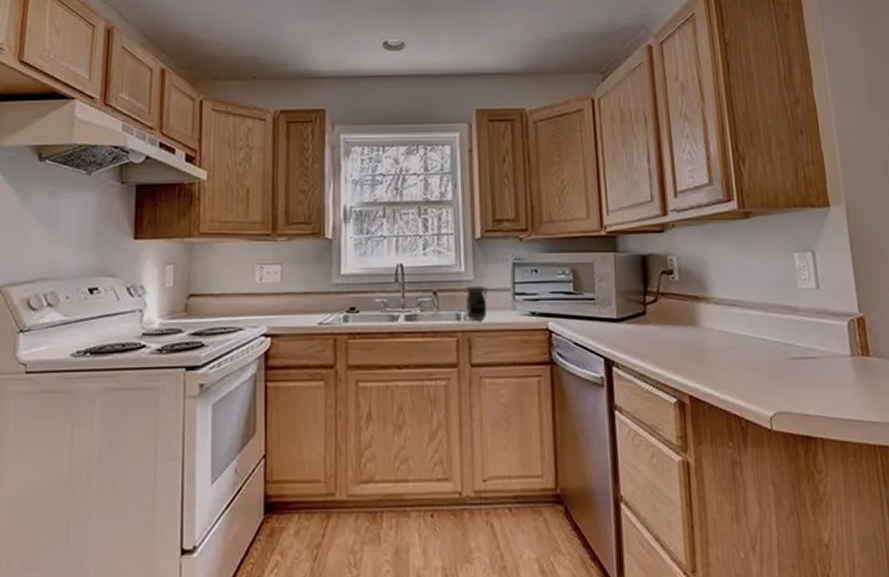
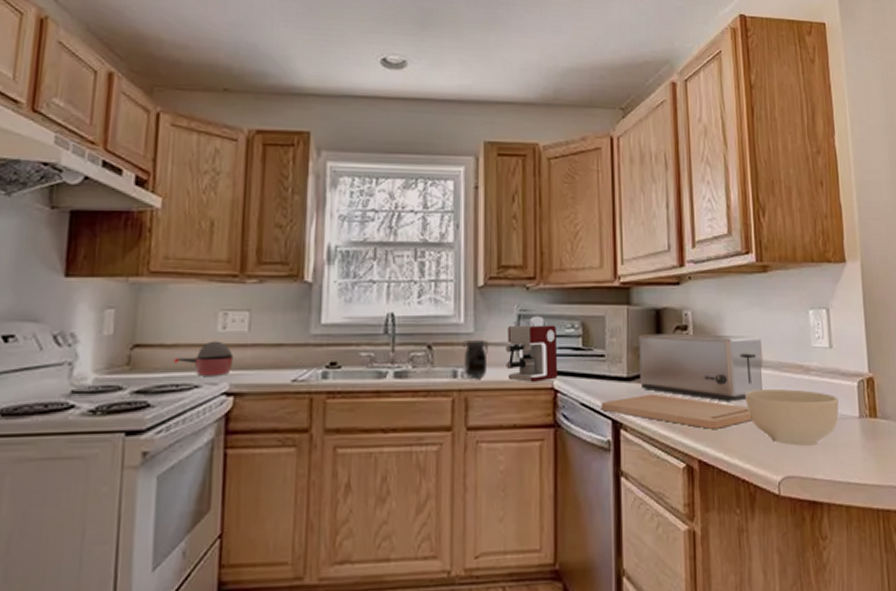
saucepan: none [221,290,270,320] -> present [173,341,234,376]
coffee maker: none [503,264,552,324] -> present [506,316,558,382]
cutting board: none [593,334,741,367] -> present [601,394,752,429]
toaster: none [625,277,754,340] -> present [637,333,766,401]
bowl: none [731,329,829,383] -> present [744,389,839,446]

